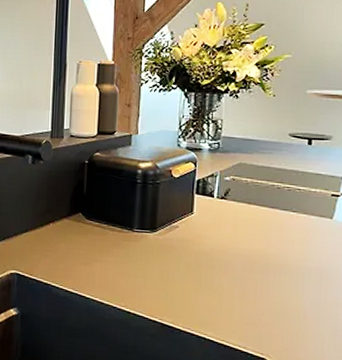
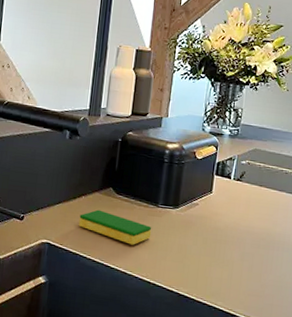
dish sponge: none [48,237,128,273] -> present [78,209,152,245]

